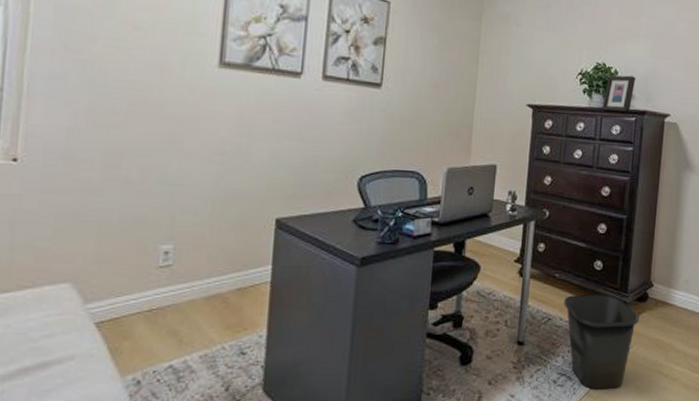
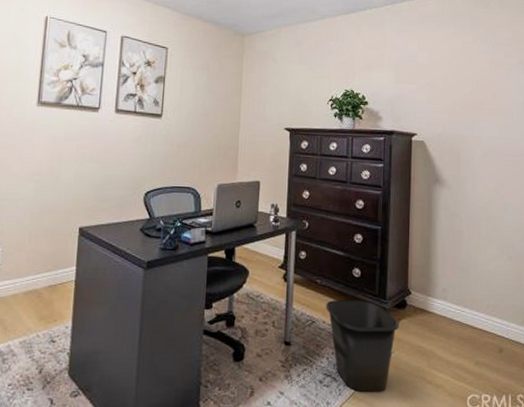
picture frame: present [602,75,636,113] -> none [352,100,383,133]

